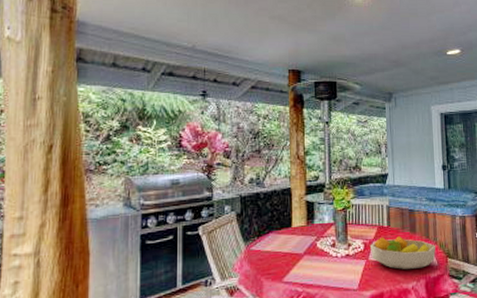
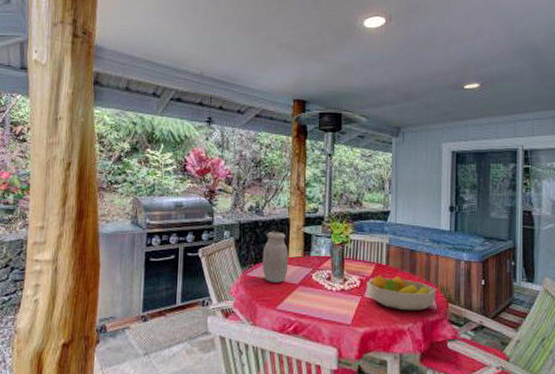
jar: none [265,202,293,255] -> present [262,231,289,283]

